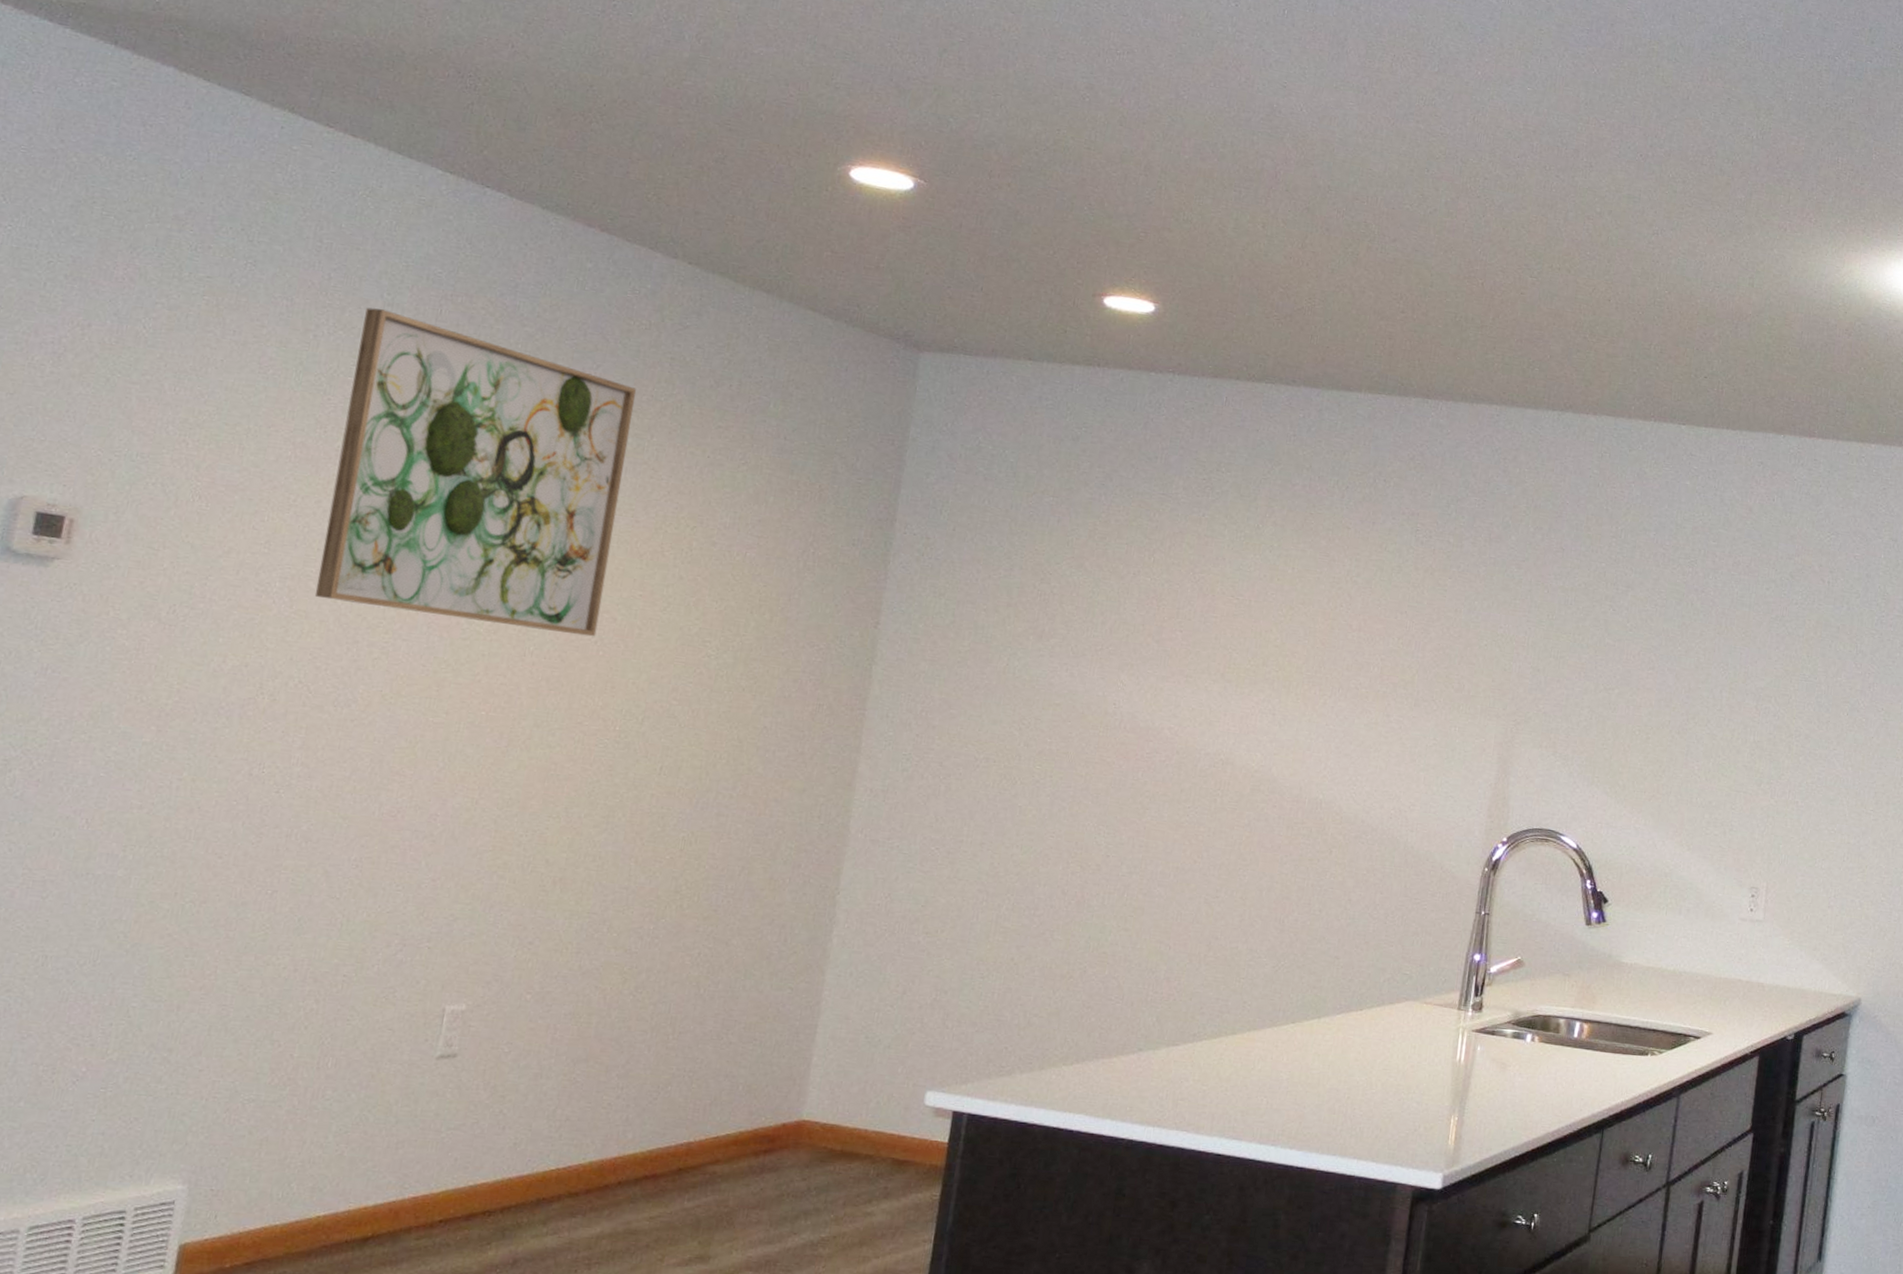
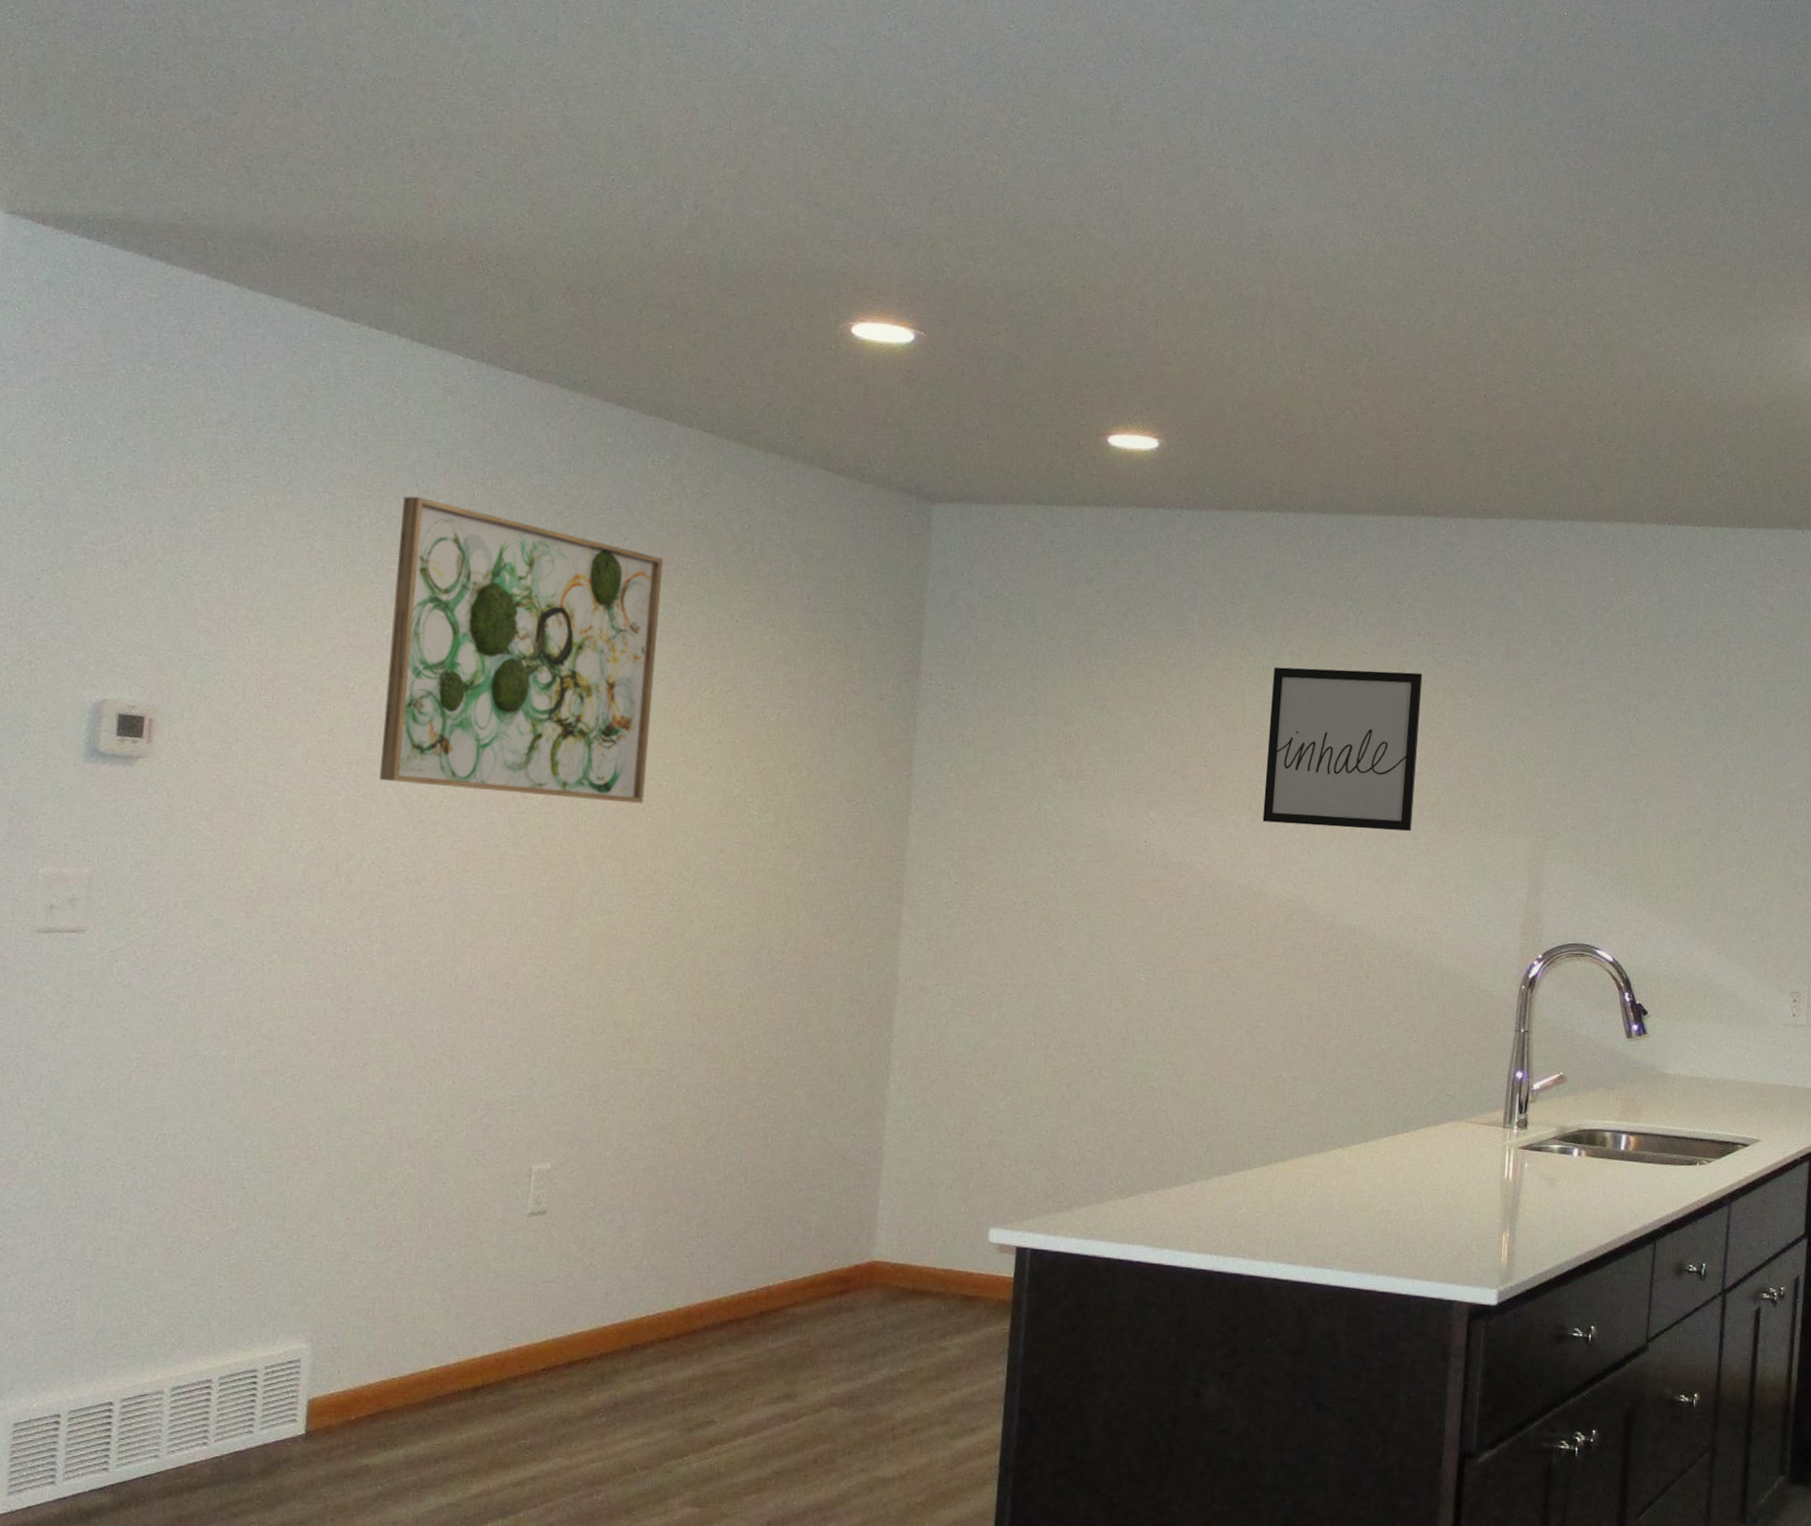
wall art: none [1235,536,1405,708] -> present [1262,667,1423,832]

